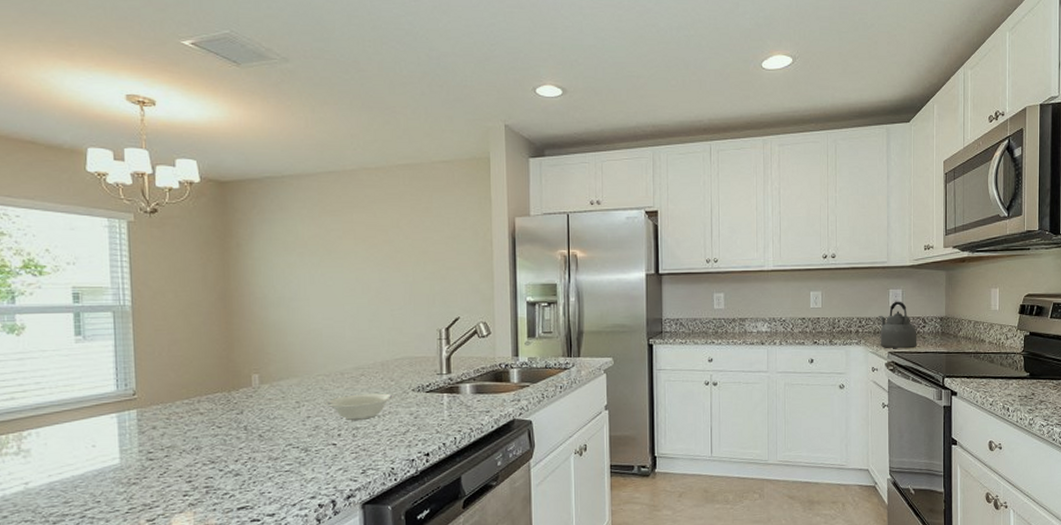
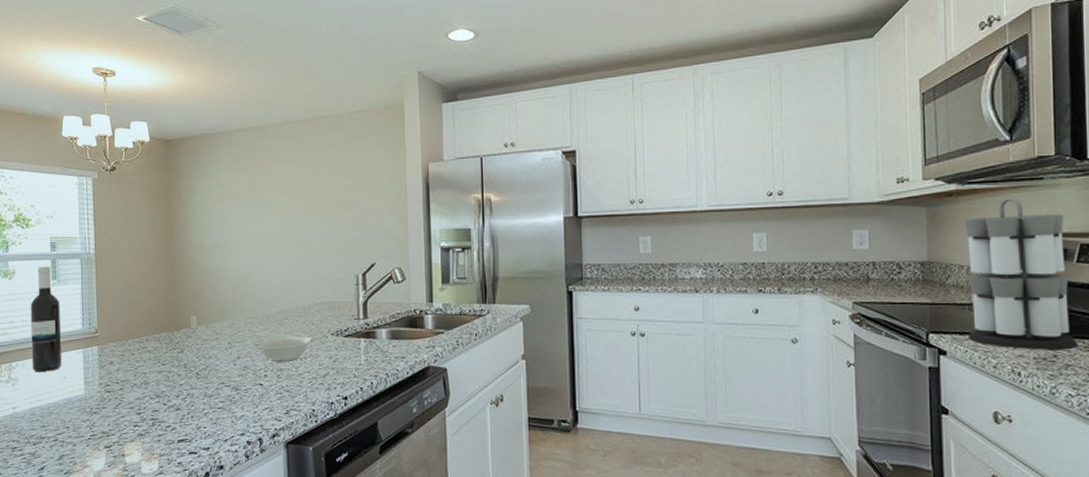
wine bottle: none [46,320,89,442] -> present [30,266,61,372]
kettle: present [879,301,917,349] -> none [839,243,891,299]
spice rack: none [973,263,1049,390] -> present [964,196,1078,350]

